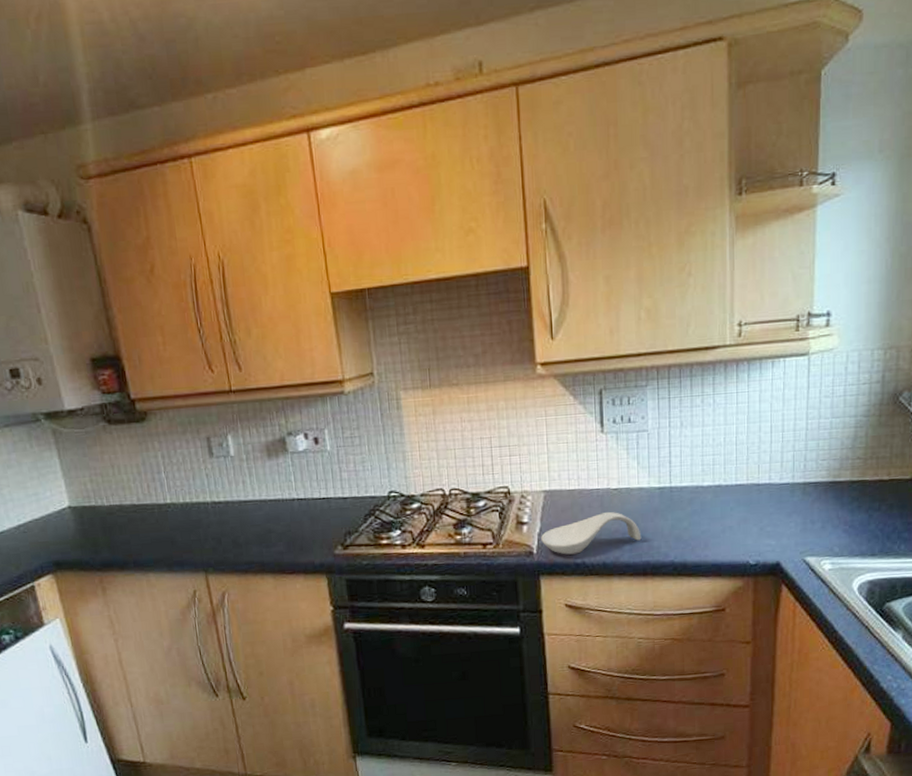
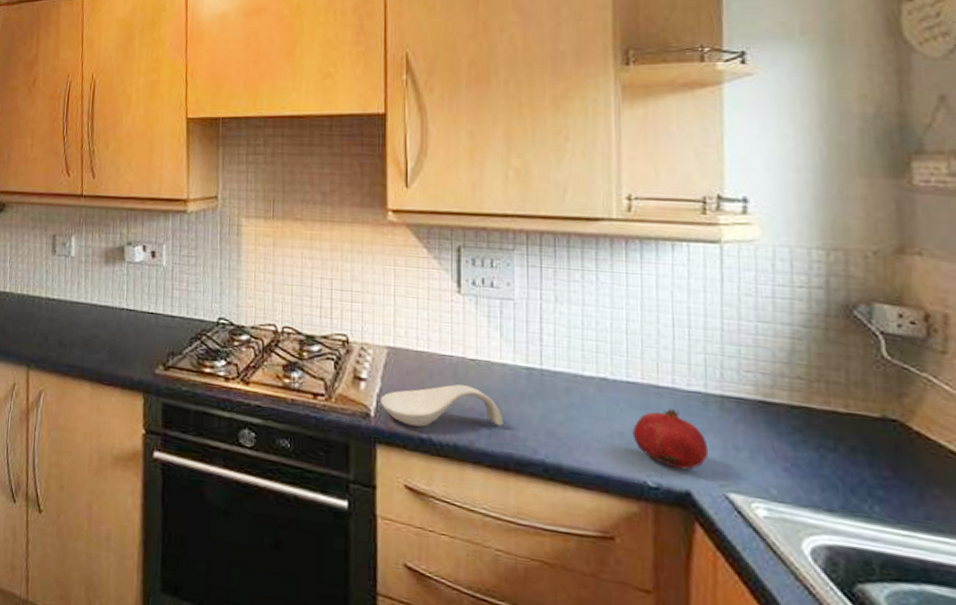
fruit: none [739,500,793,547] -> present [632,408,709,470]

